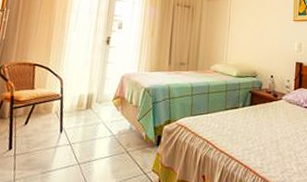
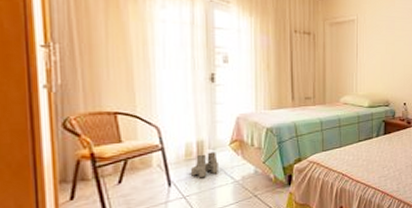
boots: none [78,105,102,129] -> present [190,152,218,178]

